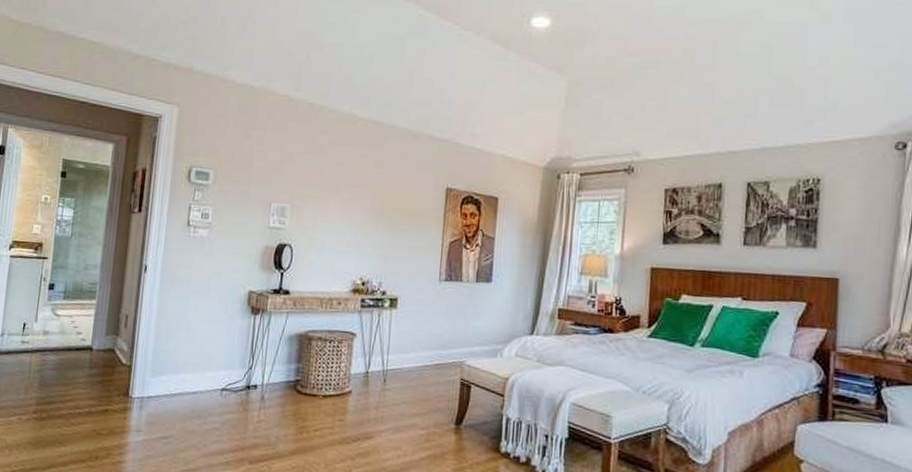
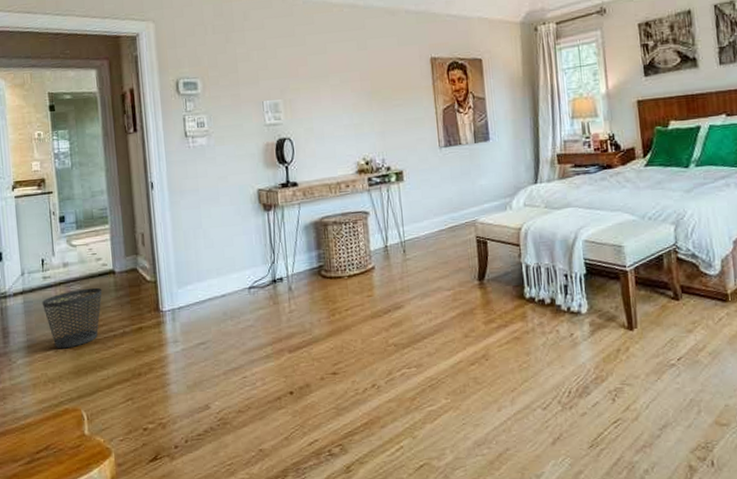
wastebasket: none [15,360,77,418] -> present [41,287,103,349]

